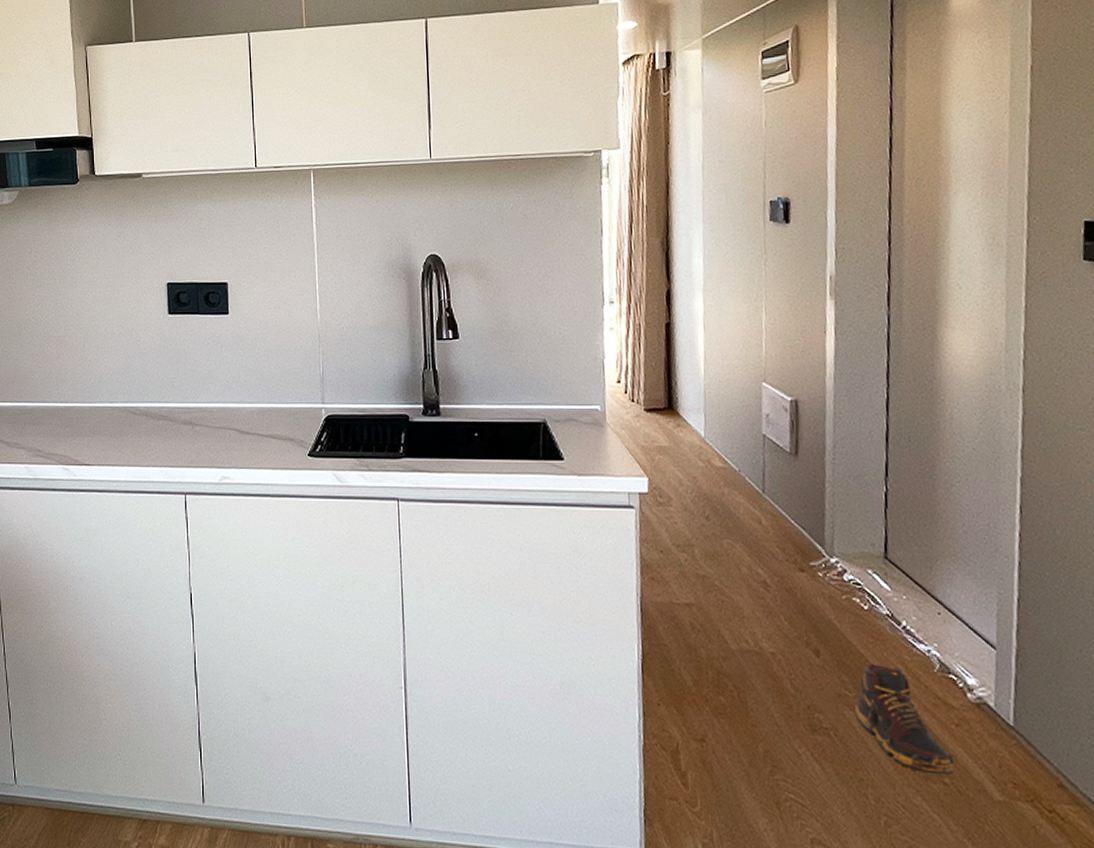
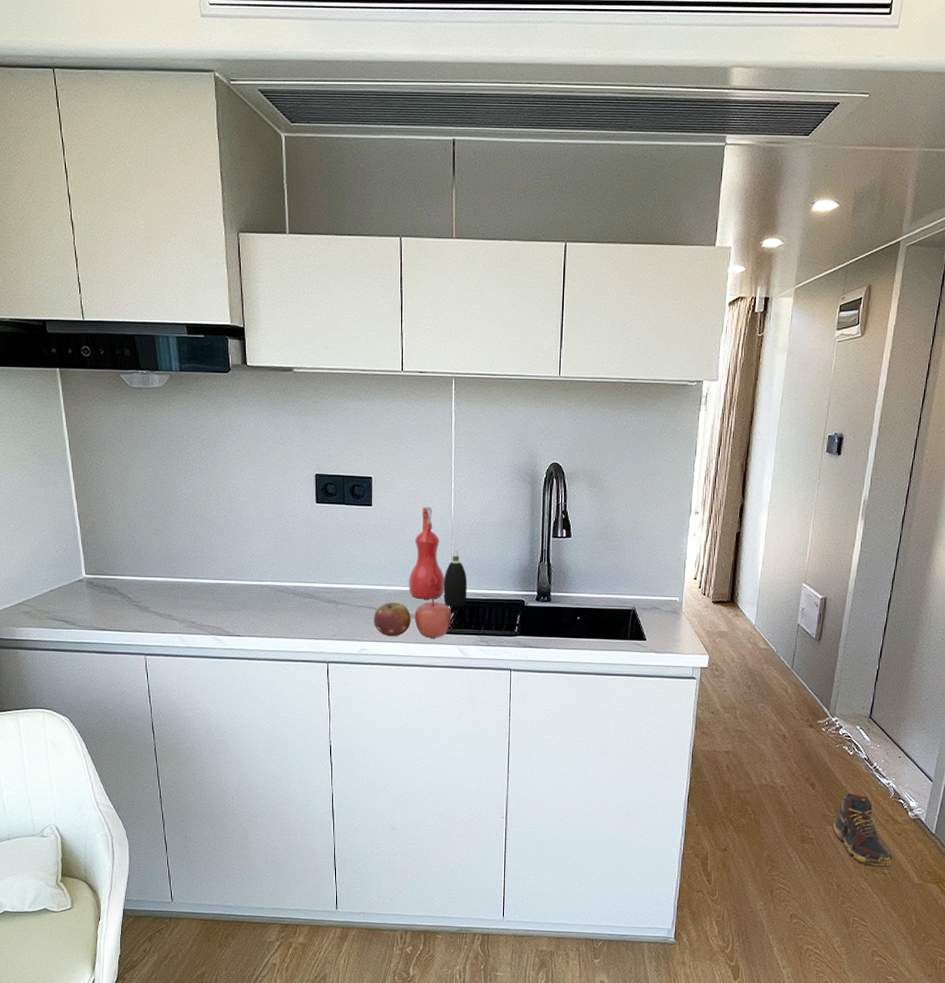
fruit: none [234,421,277,462] -> present [373,602,411,637]
spray bottle: none [272,312,314,417] -> present [408,507,445,599]
fruit: none [281,416,325,463] -> present [414,598,452,638]
soap dispenser: none [312,358,341,426] -> present [443,549,468,608]

